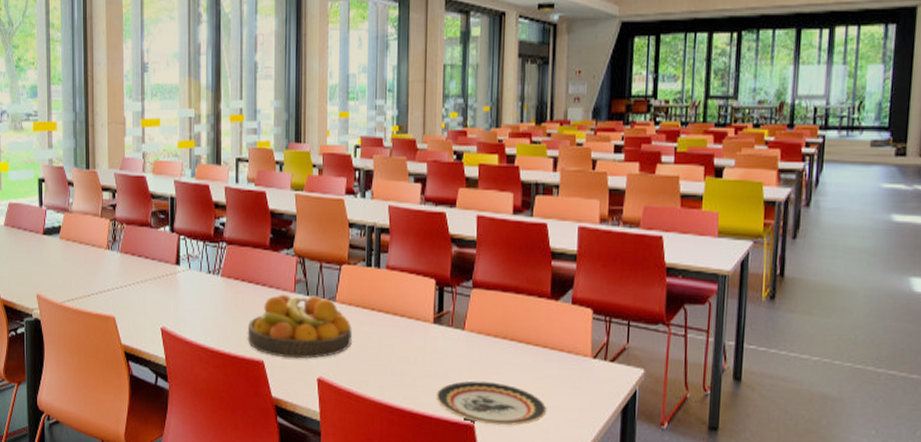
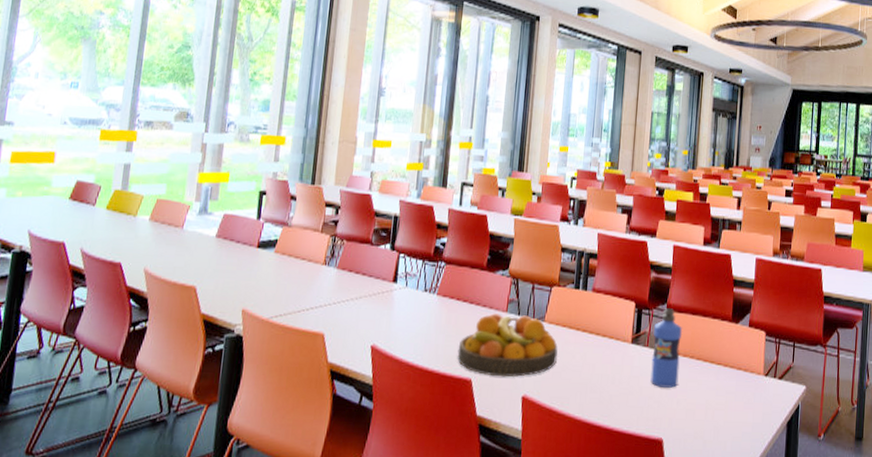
plate: present [435,381,547,426] -> none [630,397,726,440]
water bottle: none [457,285,492,371] -> present [650,308,683,388]

